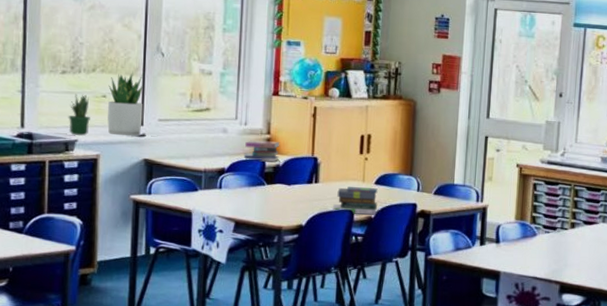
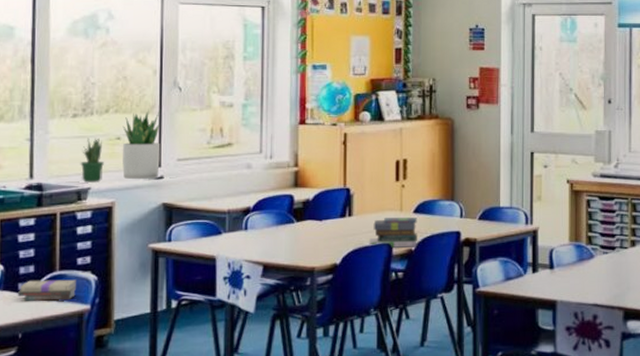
books: none [8,220,64,241] -> present [17,279,77,301]
books: present [243,140,280,162] -> none [270,174,309,197]

